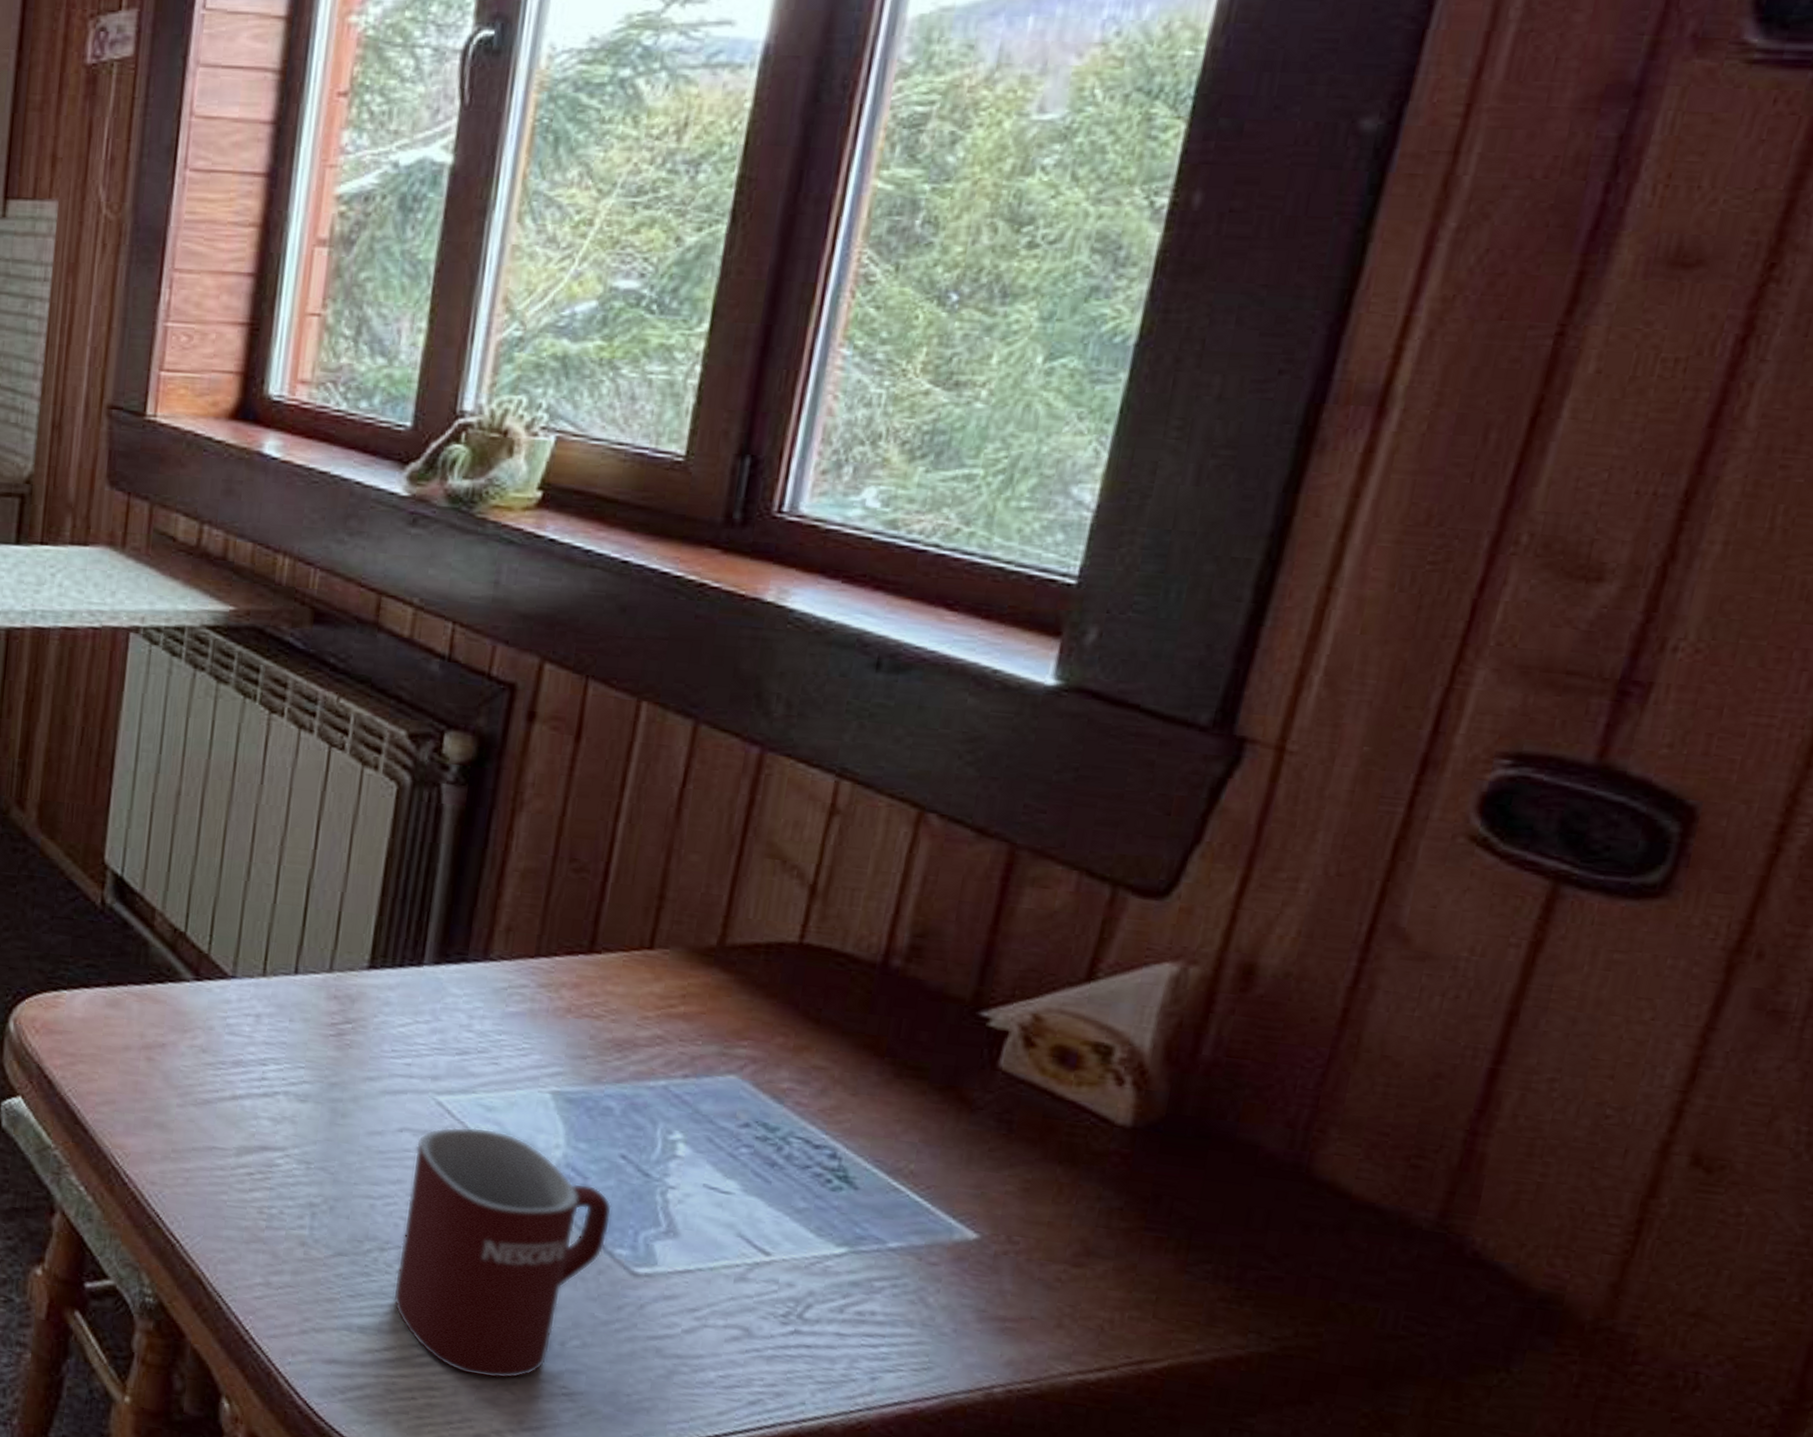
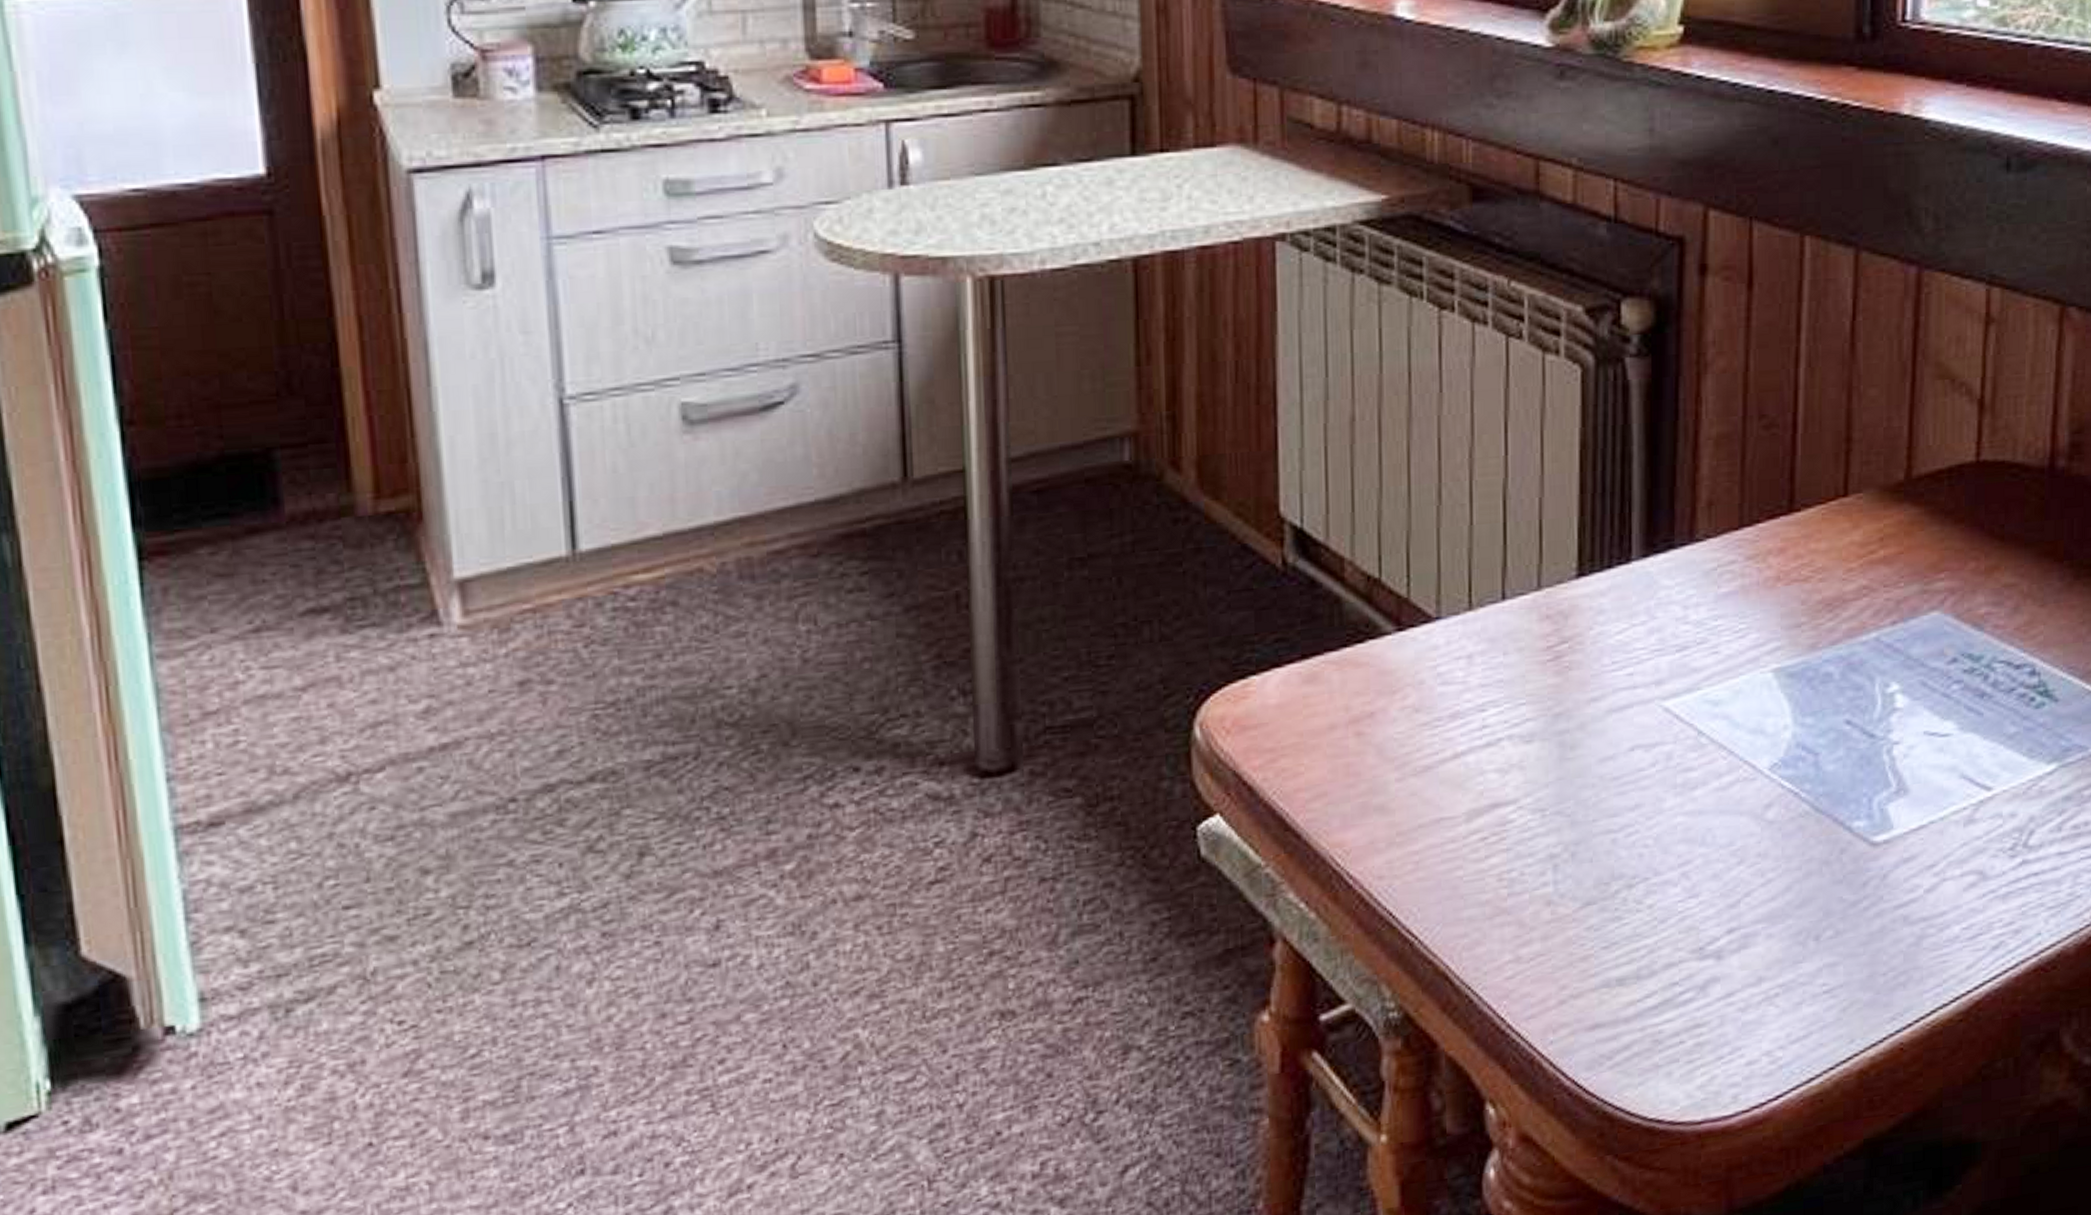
mug: present [393,1127,612,1379] -> none [1647,725,1845,1000]

